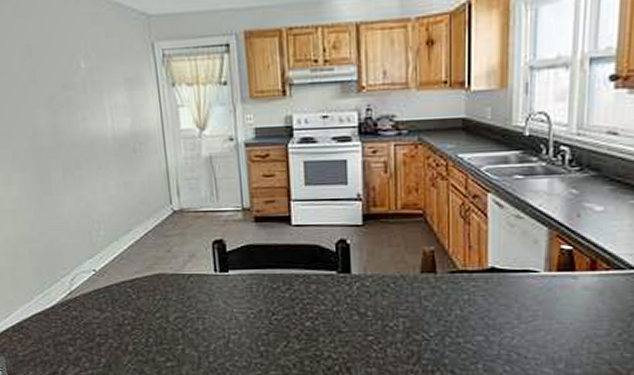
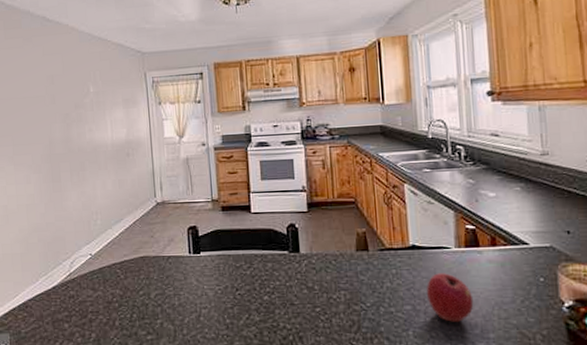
apple: none [503,300,560,355] -> present [426,273,474,322]

